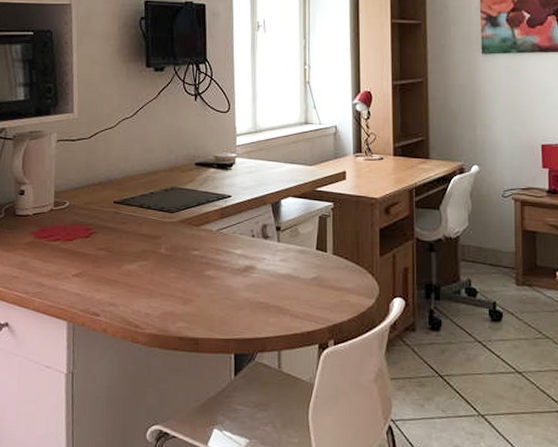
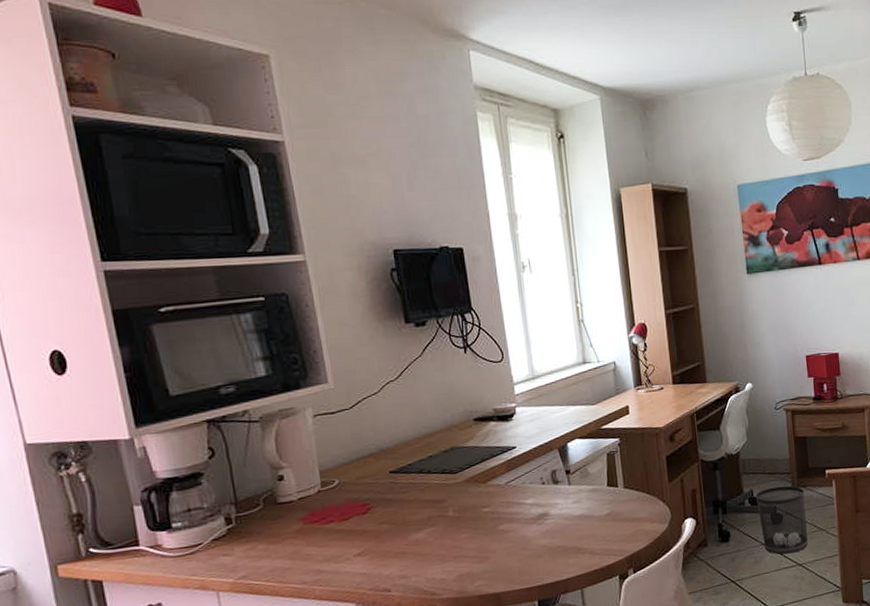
waste bin: none [473,280,531,358] -> present [755,485,808,554]

